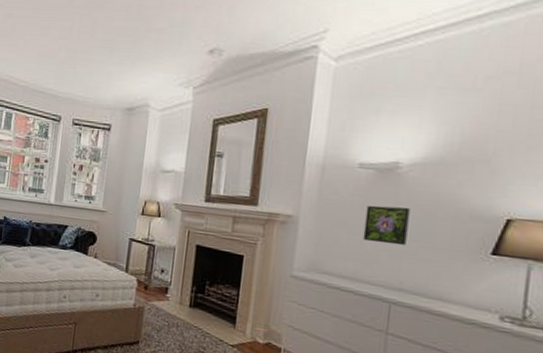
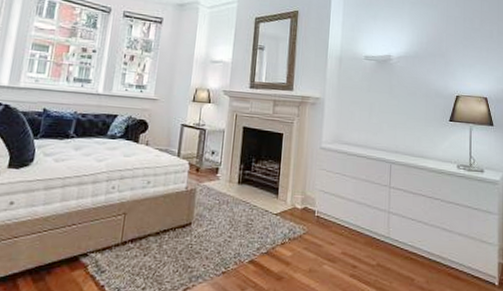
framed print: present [363,205,410,246] -> none [370,88,399,118]

